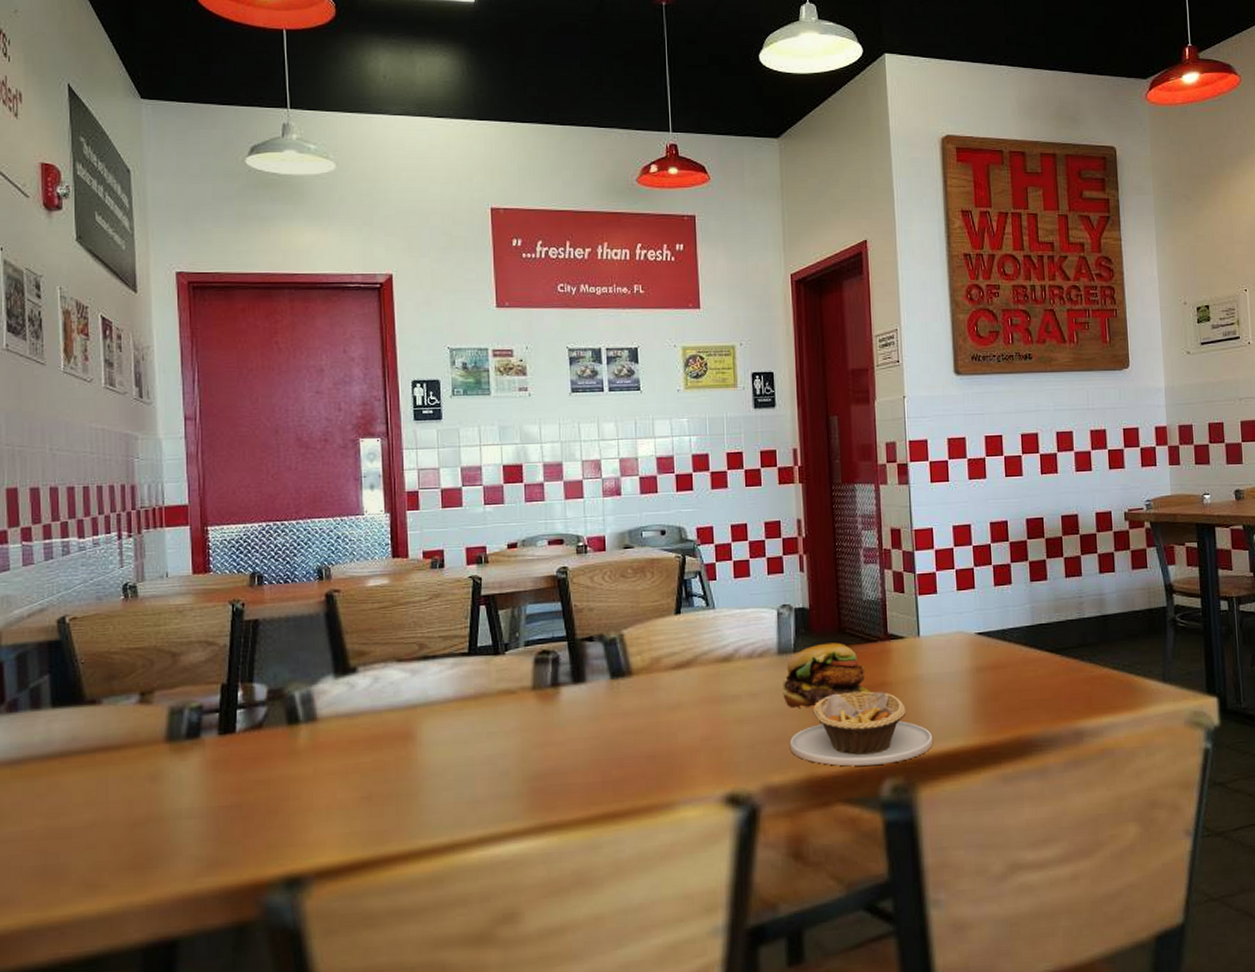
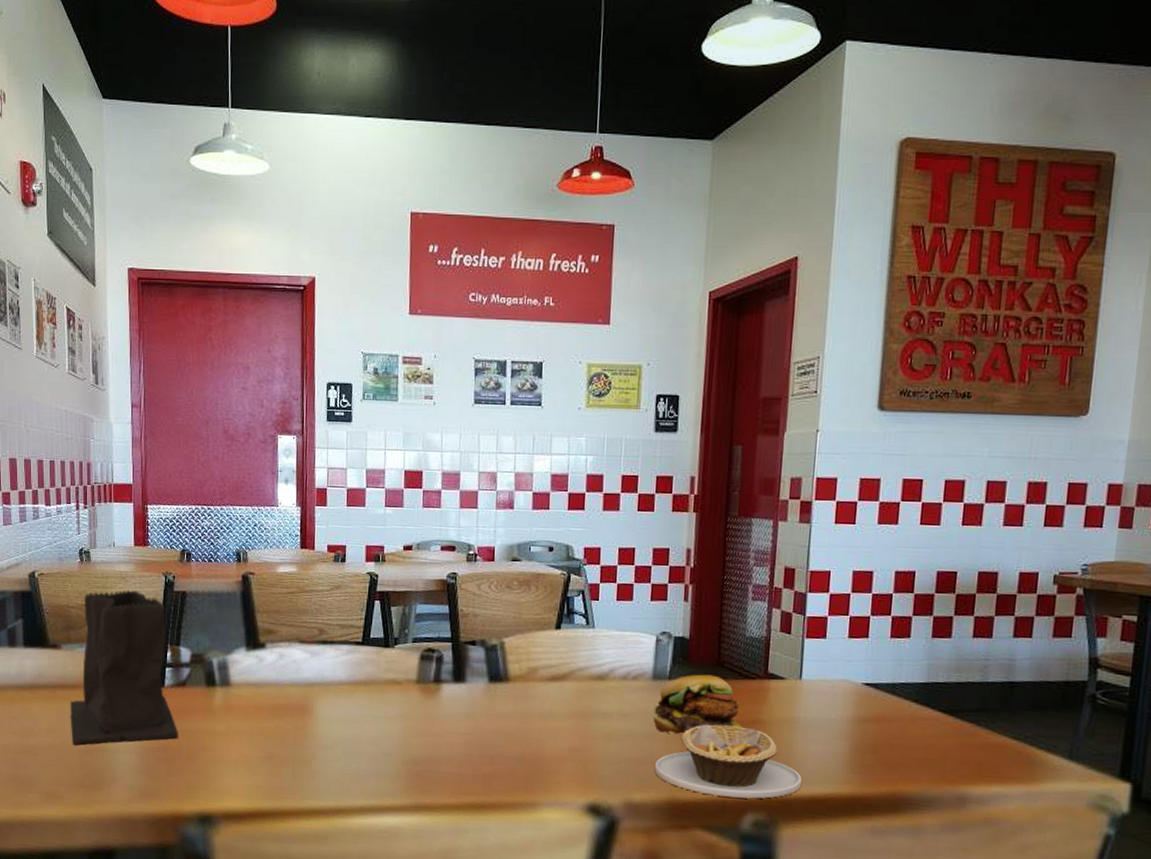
paper bag: none [113,625,255,818] -> present [69,590,178,745]

